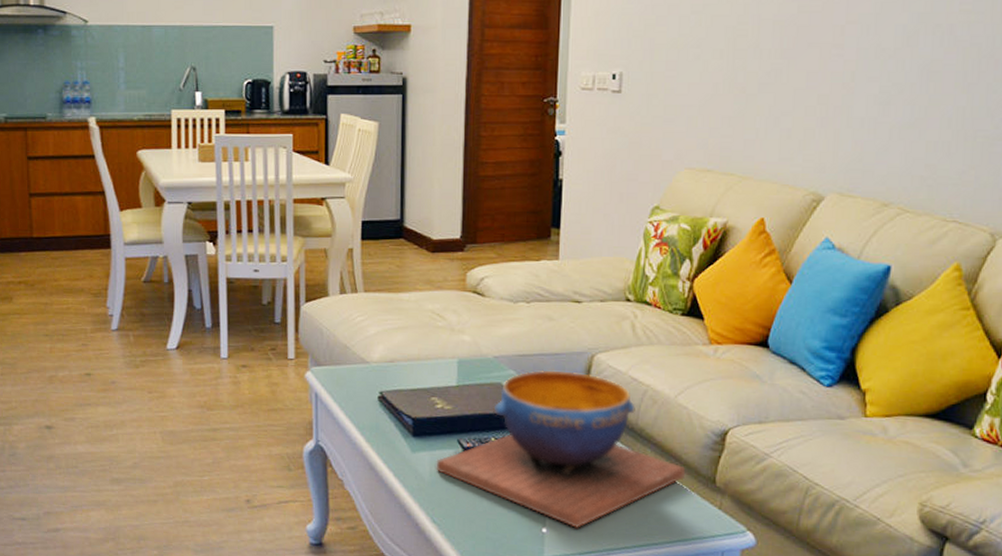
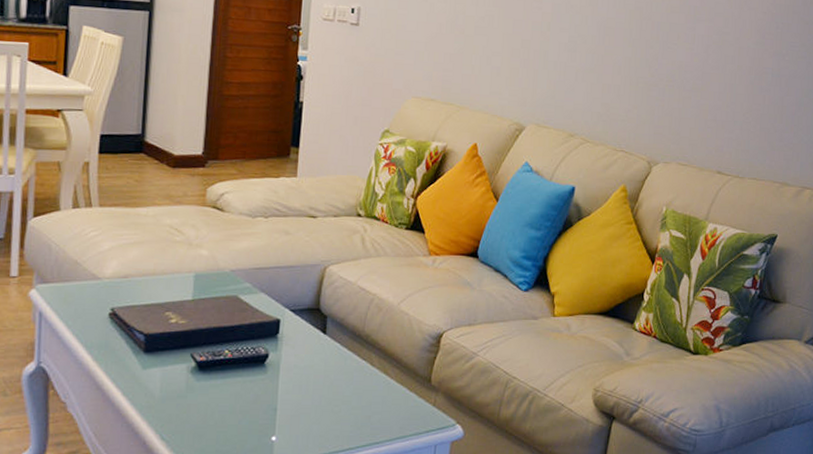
decorative bowl: present [436,370,685,529] -> none [167,282,405,435]

